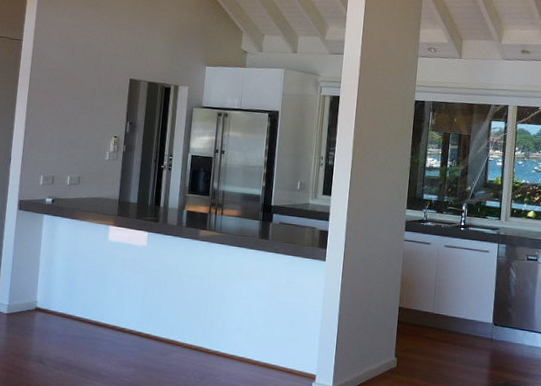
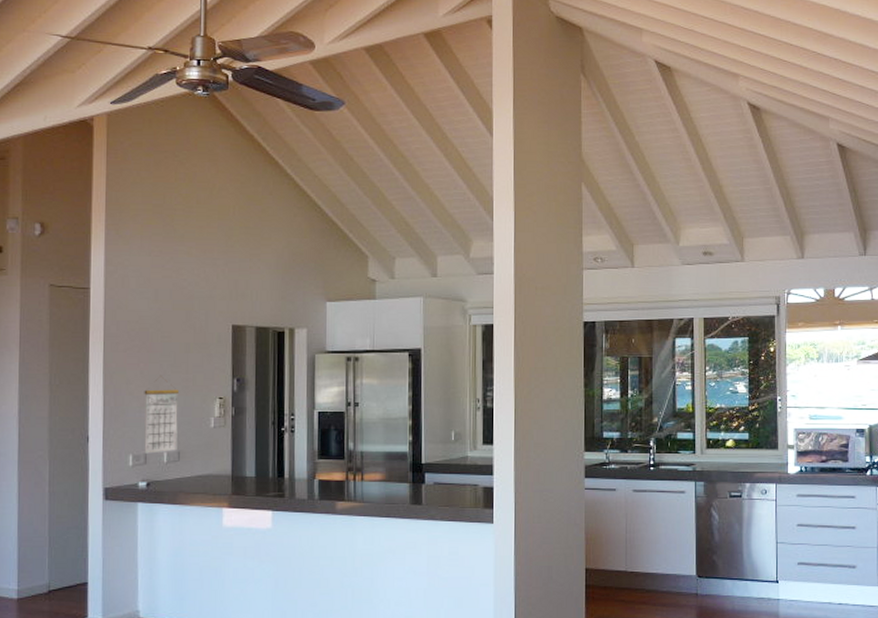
calendar: none [52,115,84,176] -> present [144,376,180,454]

